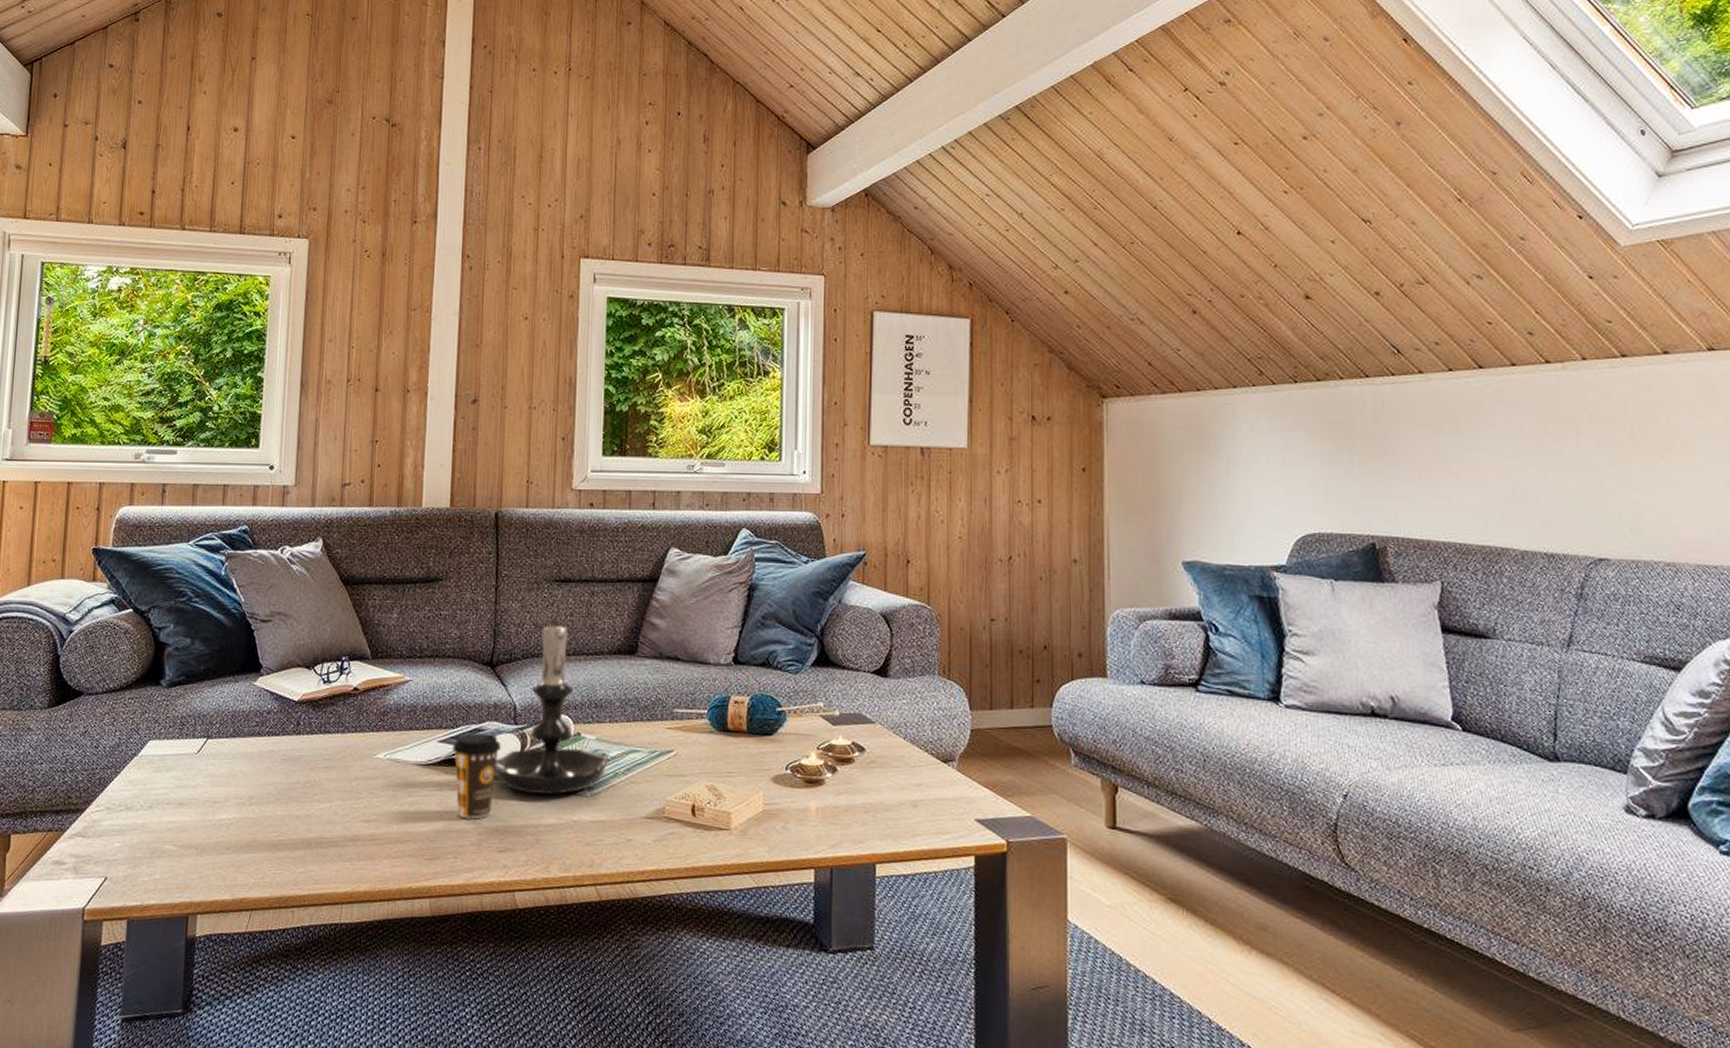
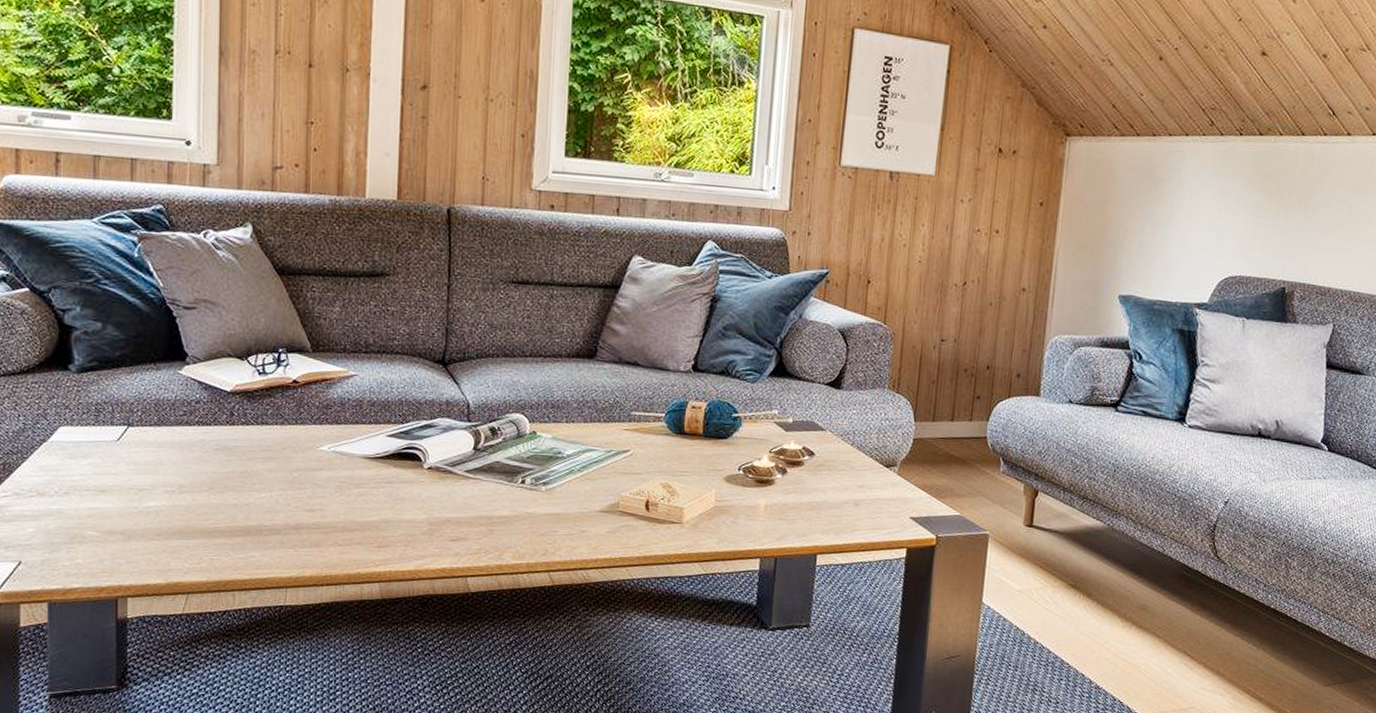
coffee cup: present [452,733,501,819] -> none [402,428,453,511]
candle holder: present [494,614,608,795] -> none [446,315,564,489]

